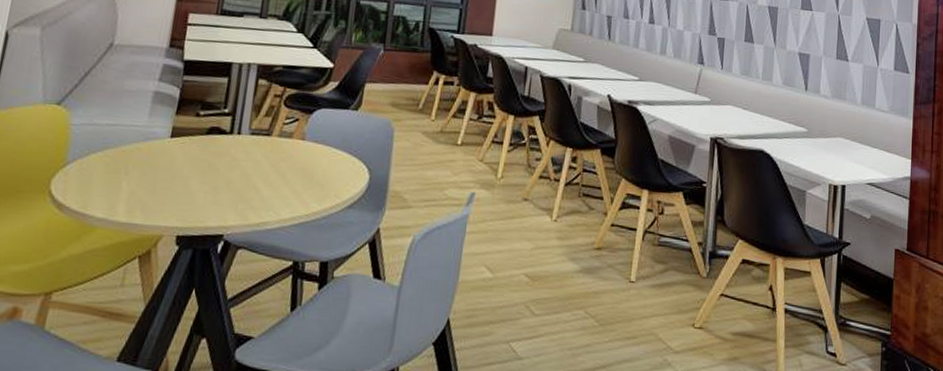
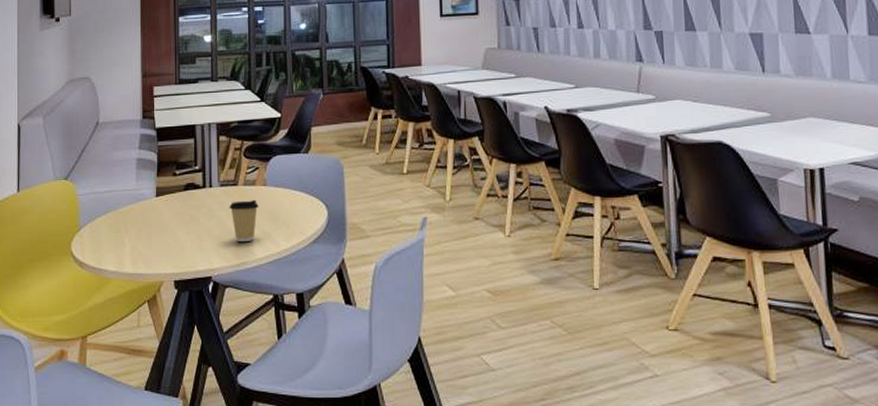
coffee cup: none [257,153,293,199] -> present [229,200,259,241]

